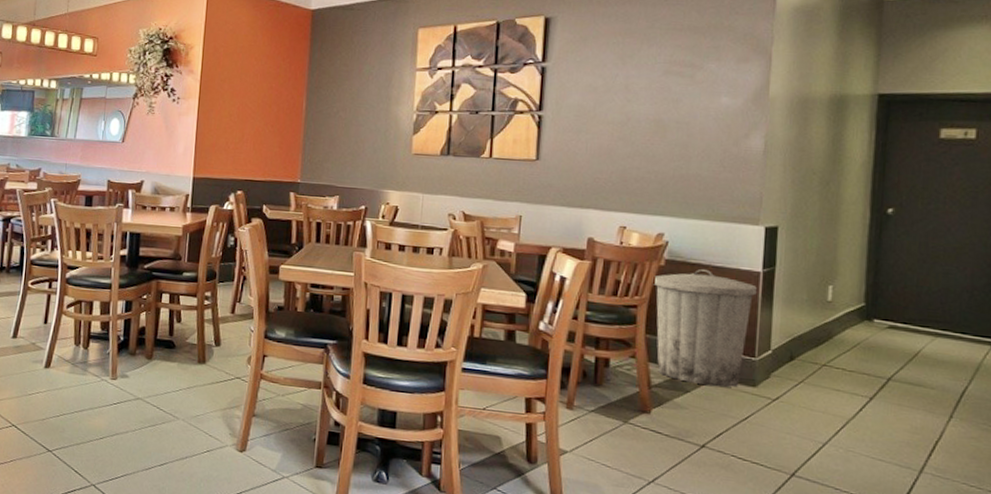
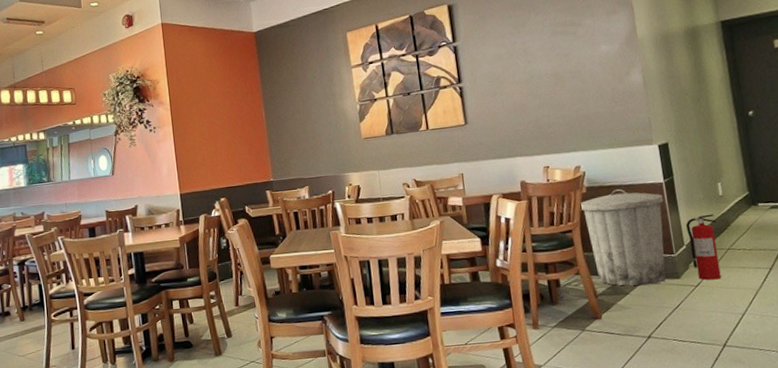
fire extinguisher: none [775,319,817,398] -> present [686,213,722,280]

